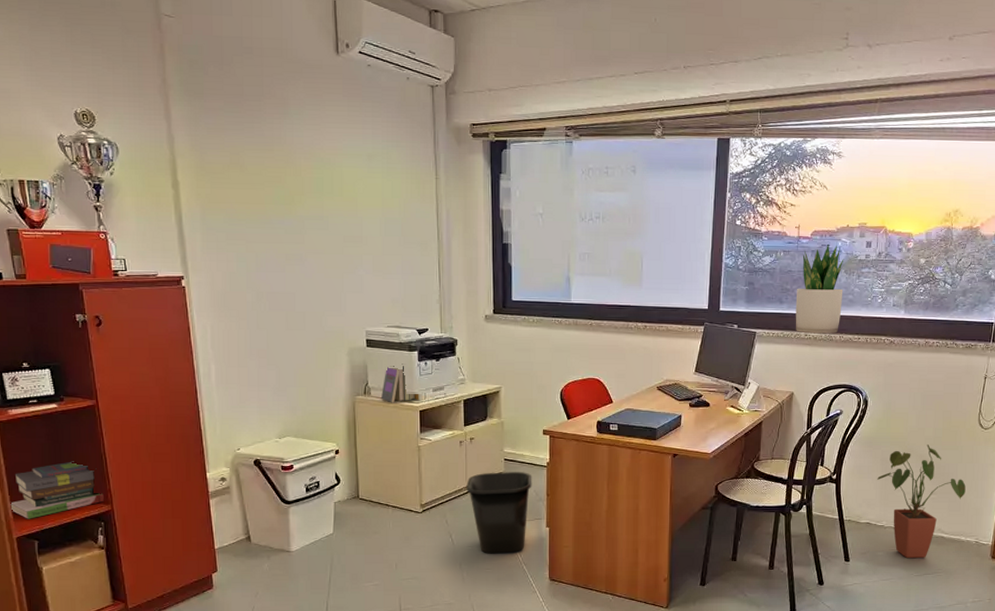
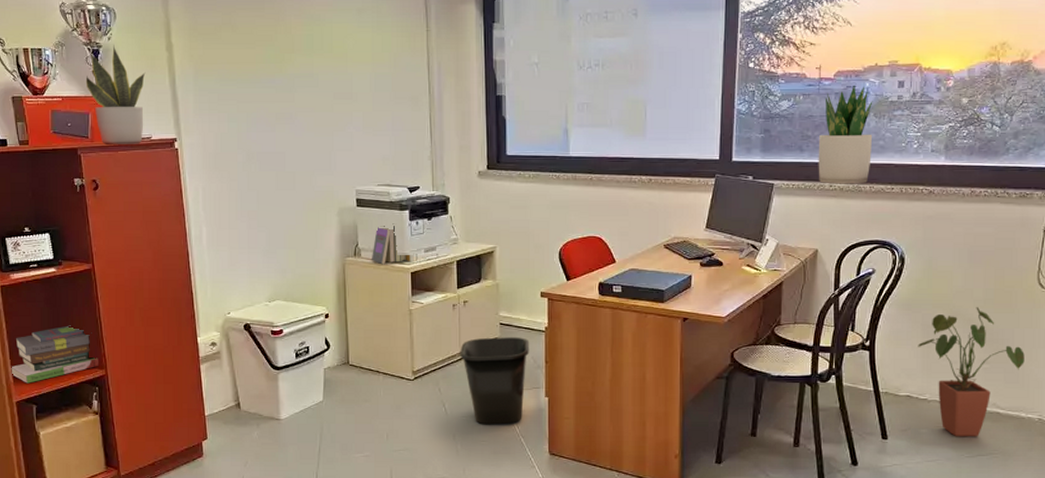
potted plant: none [86,180,151,282] -> present [85,45,146,146]

